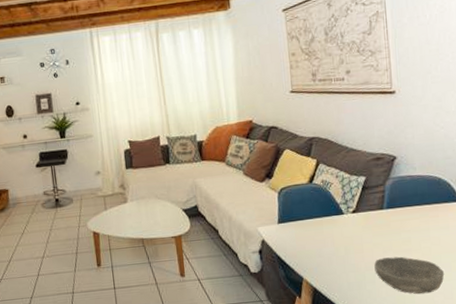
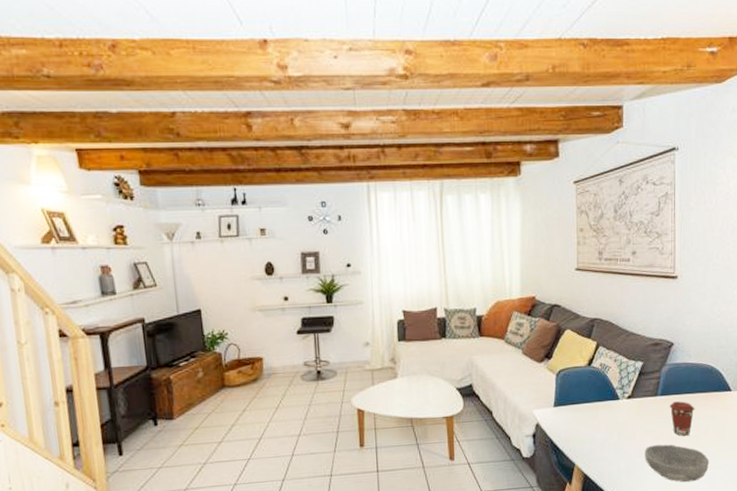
coffee cup: none [396,213,425,248] -> present [669,401,695,436]

